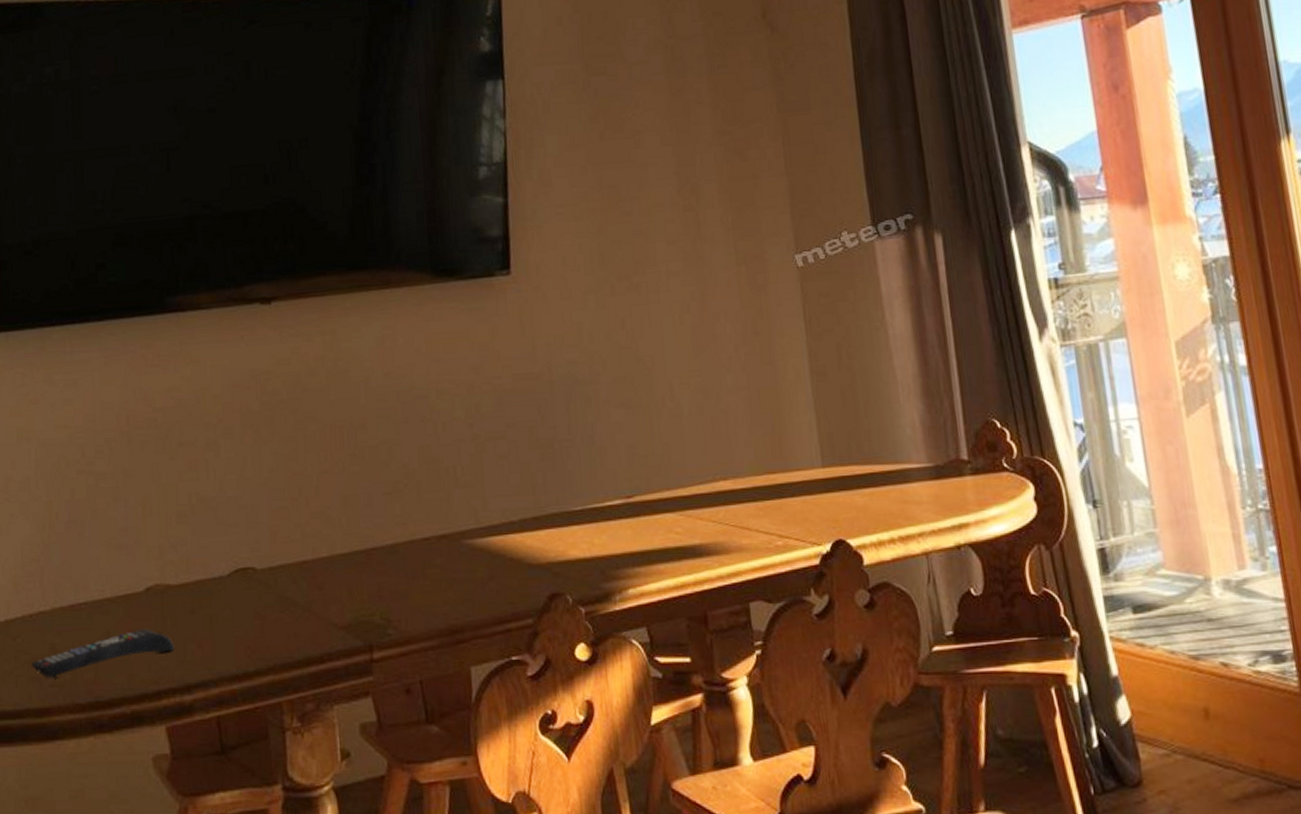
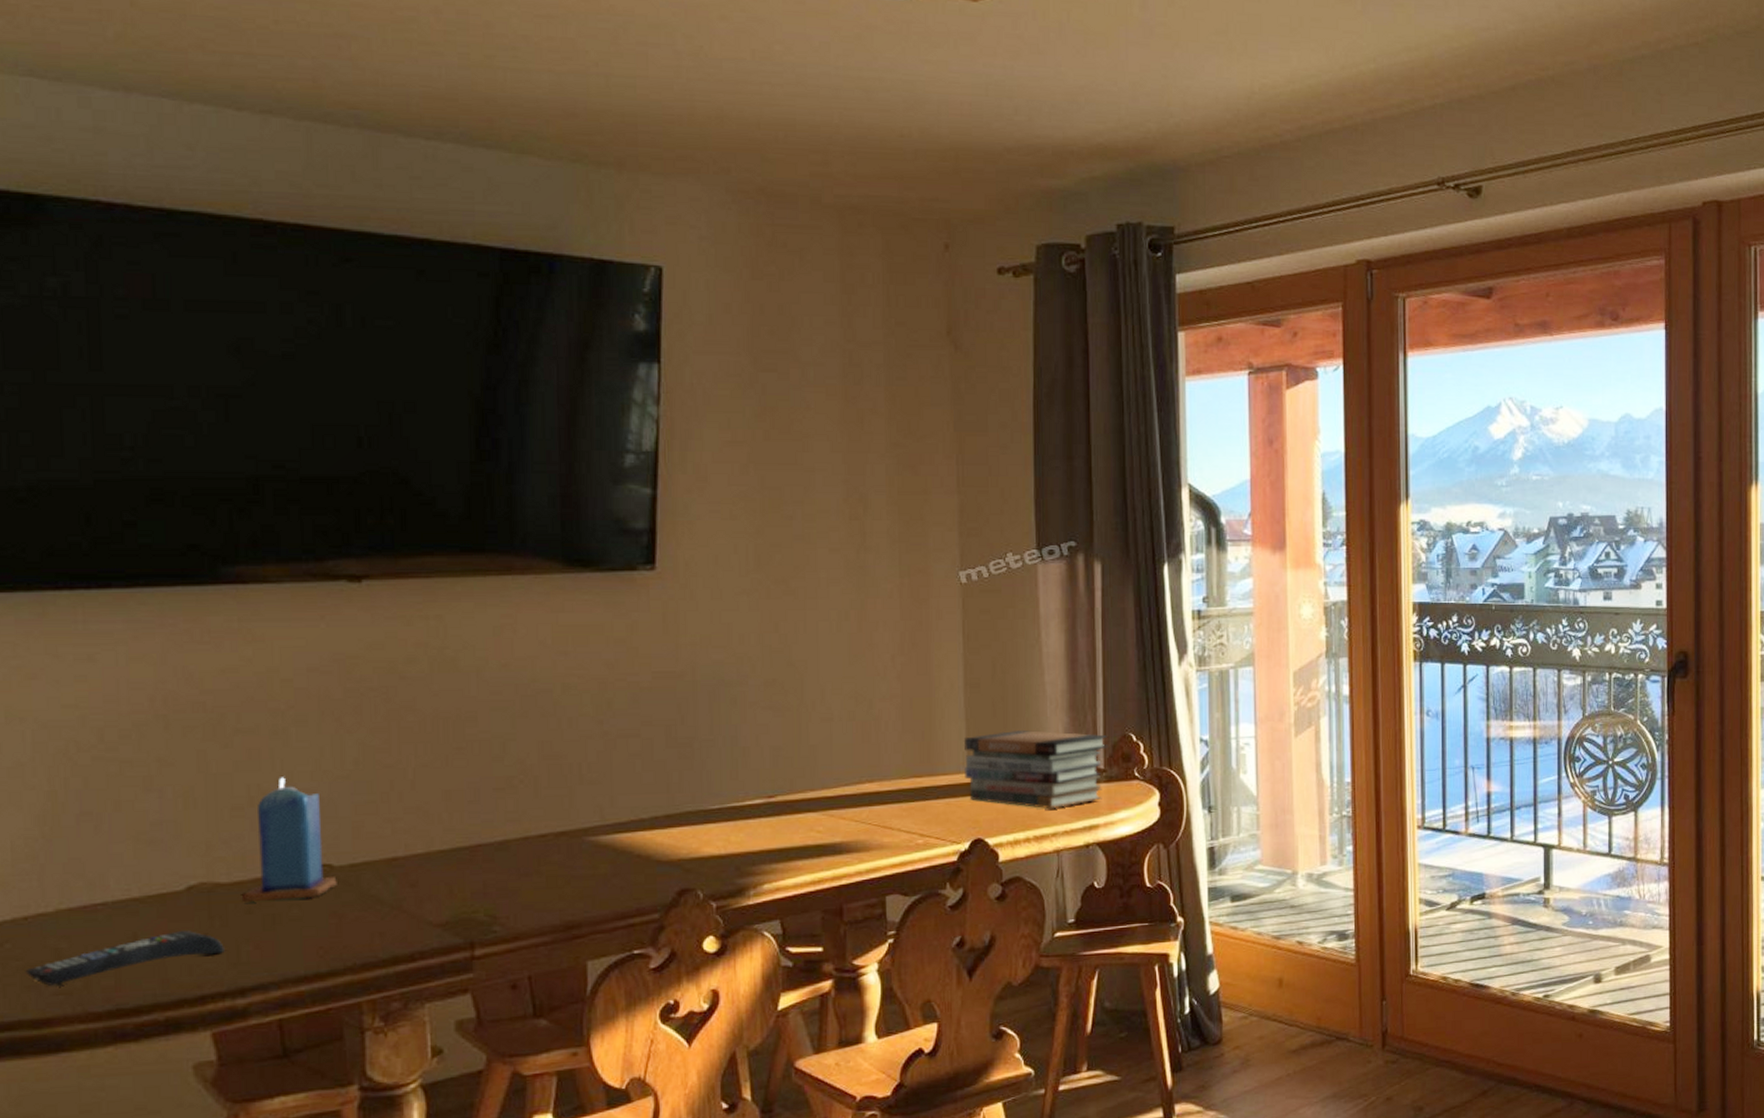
candle: none [187,485,260,602] -> present [243,777,337,902]
book stack: none [814,419,970,505] -> present [963,729,1108,808]

